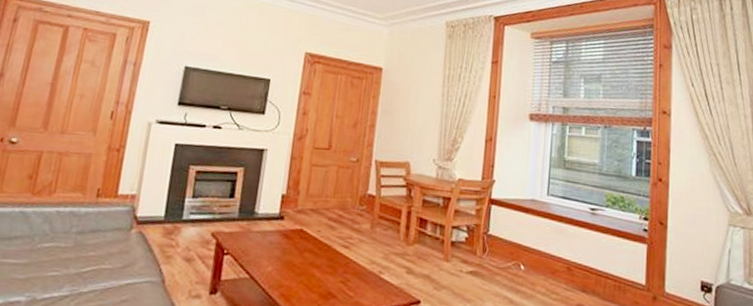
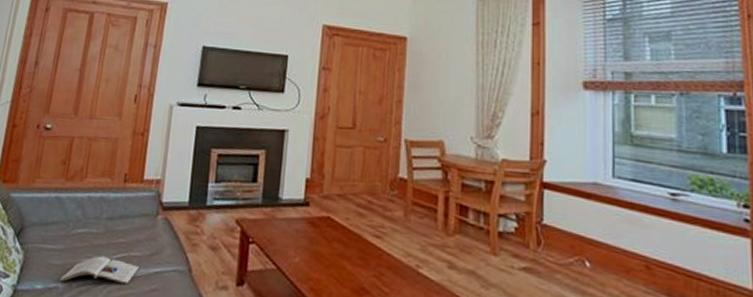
magazine: none [22,269,110,296] -> present [59,256,139,284]

